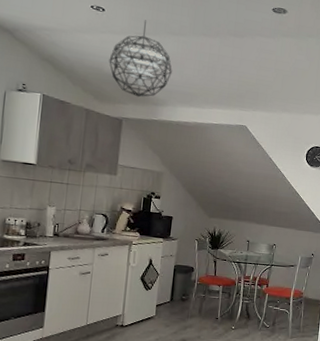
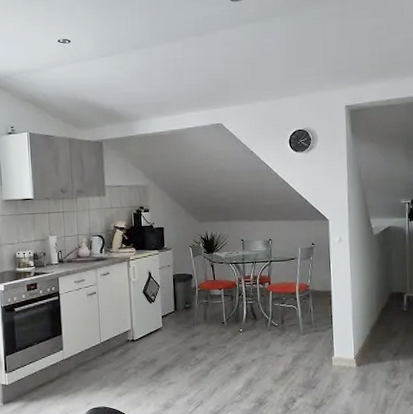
pendant light: present [109,20,172,98] -> none [81,41,141,117]

